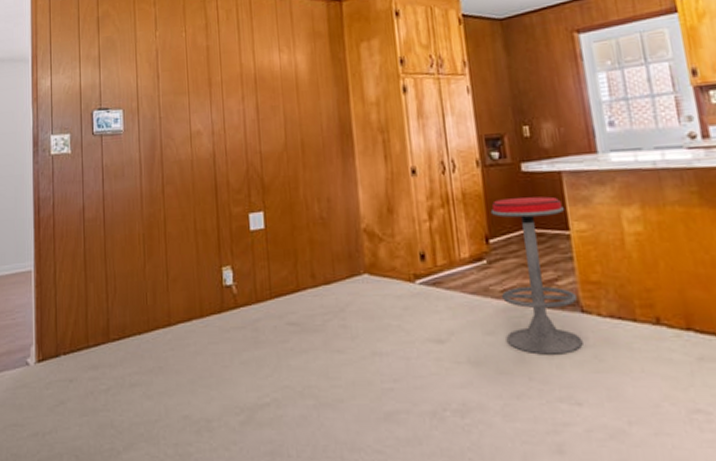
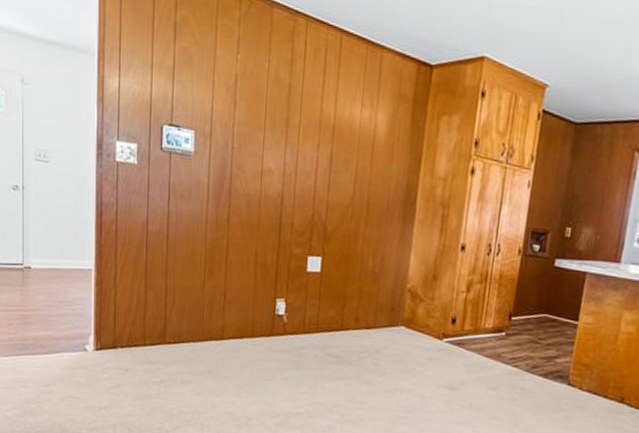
bar stool: present [490,196,583,355] -> none [504,285,579,413]

